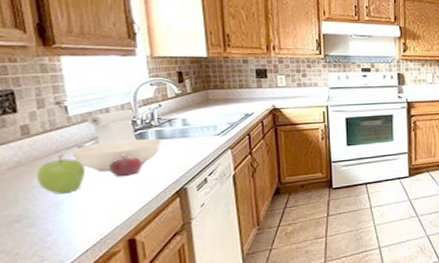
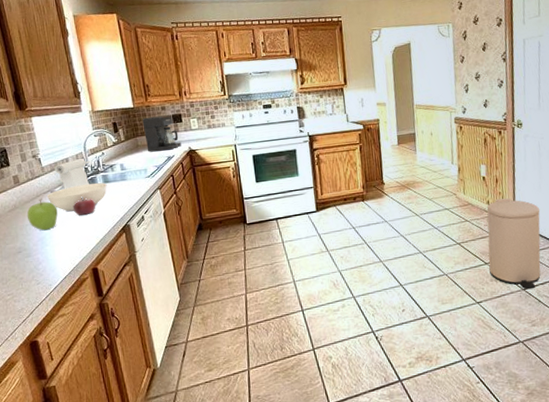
coffee maker: none [217,69,264,108] -> present [142,115,181,152]

